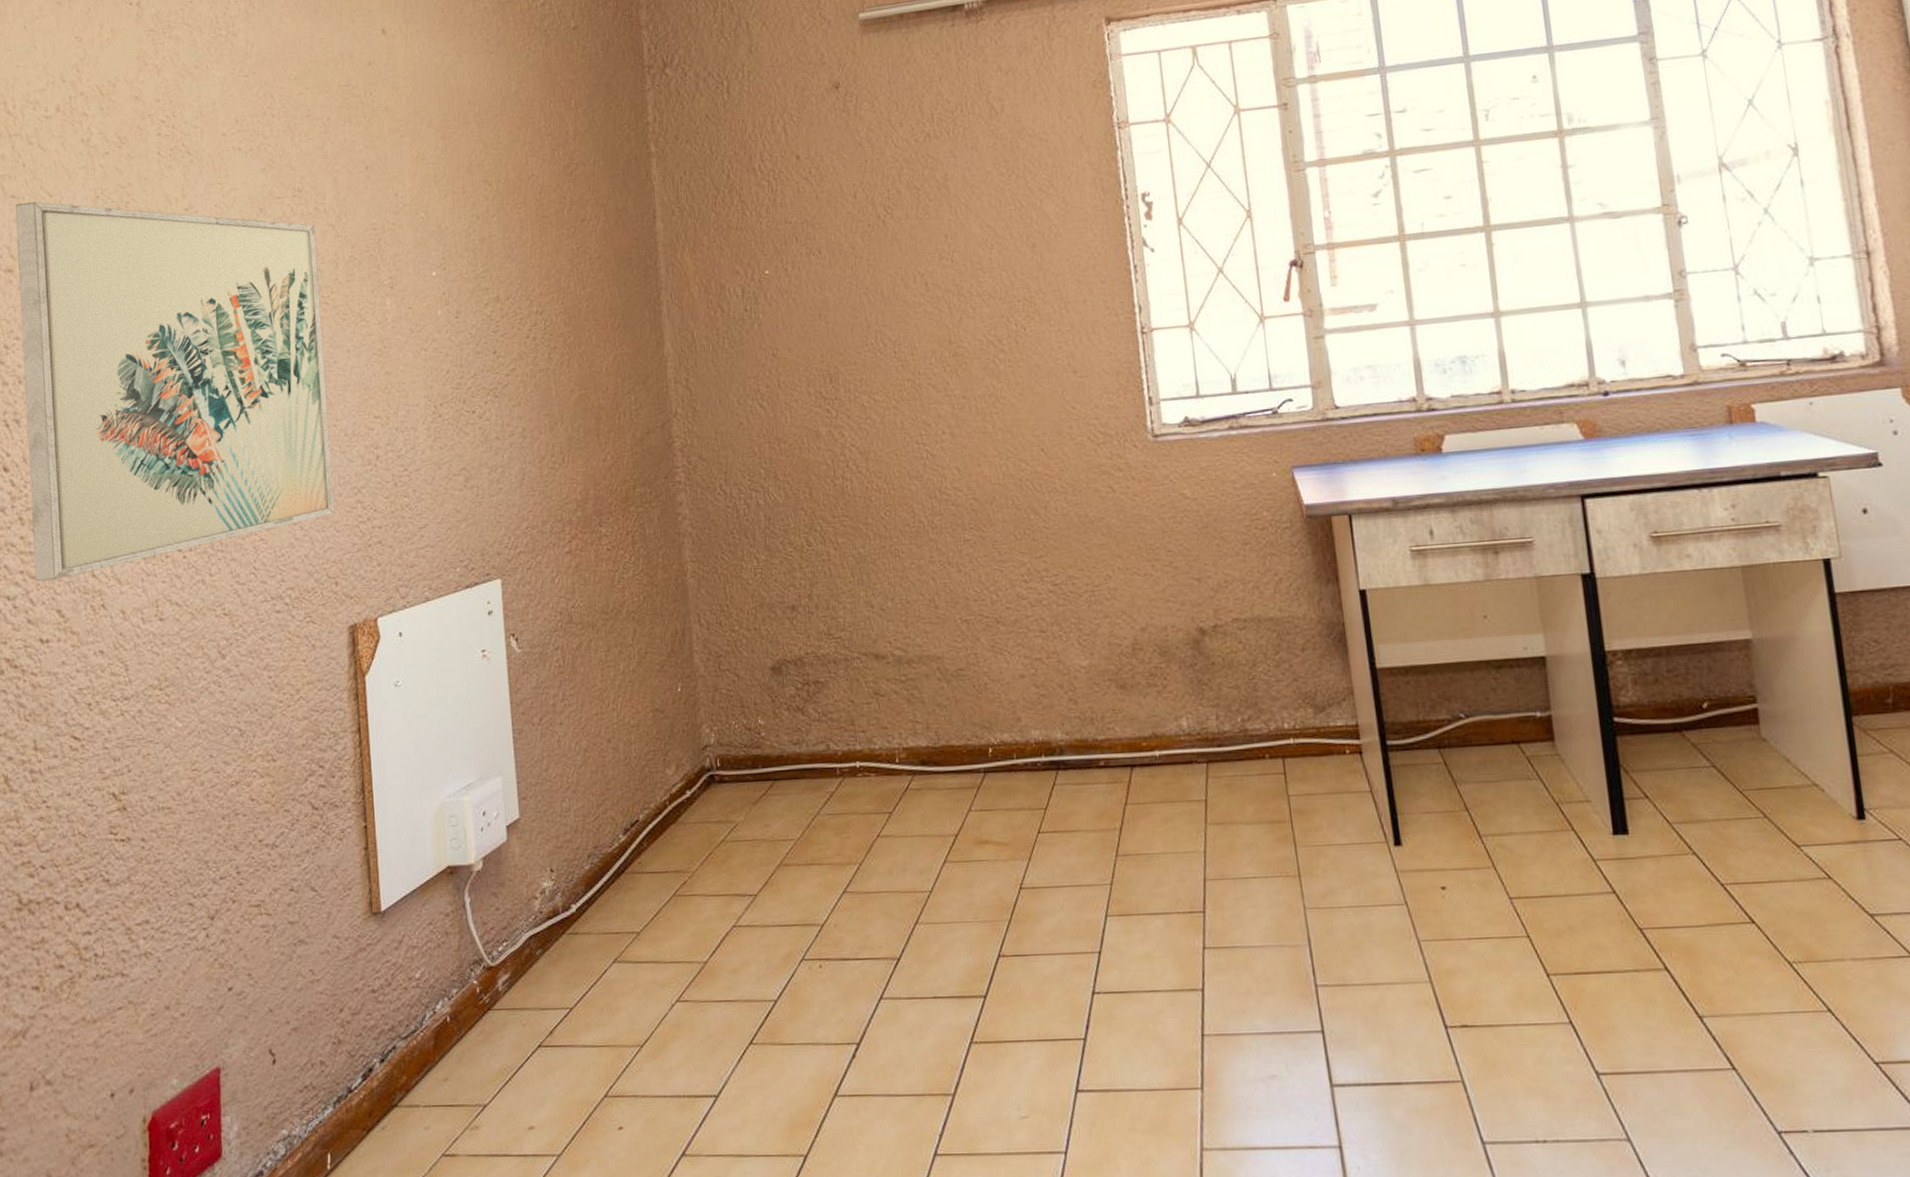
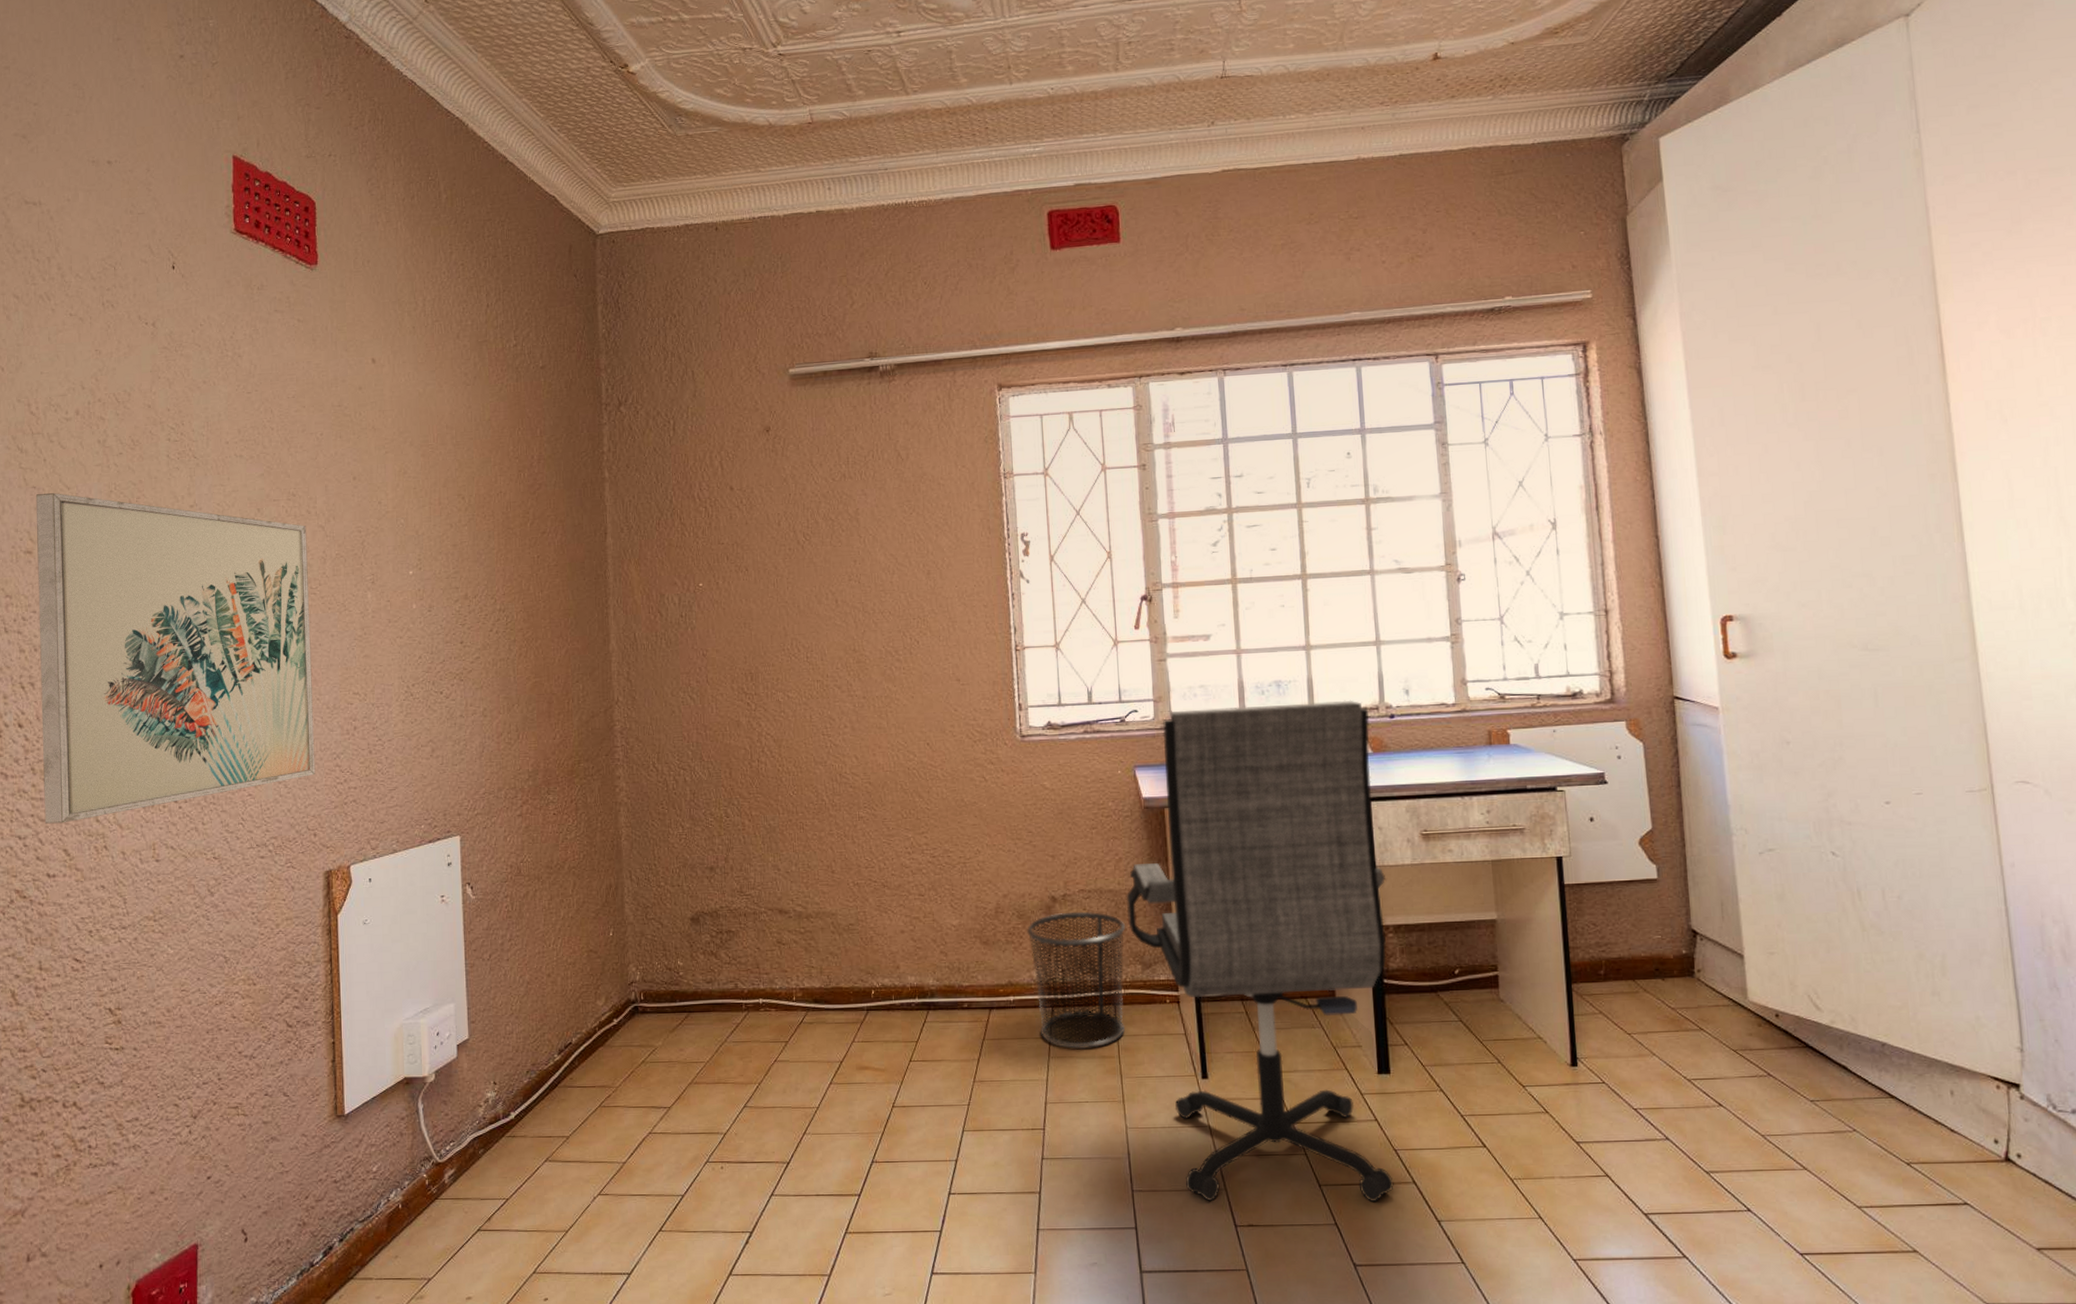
waste bin: none [1170,644,1297,814] -> present [1026,911,1126,1050]
office chair: none [1289,375,1641,996] -> present [1125,700,1394,1202]

